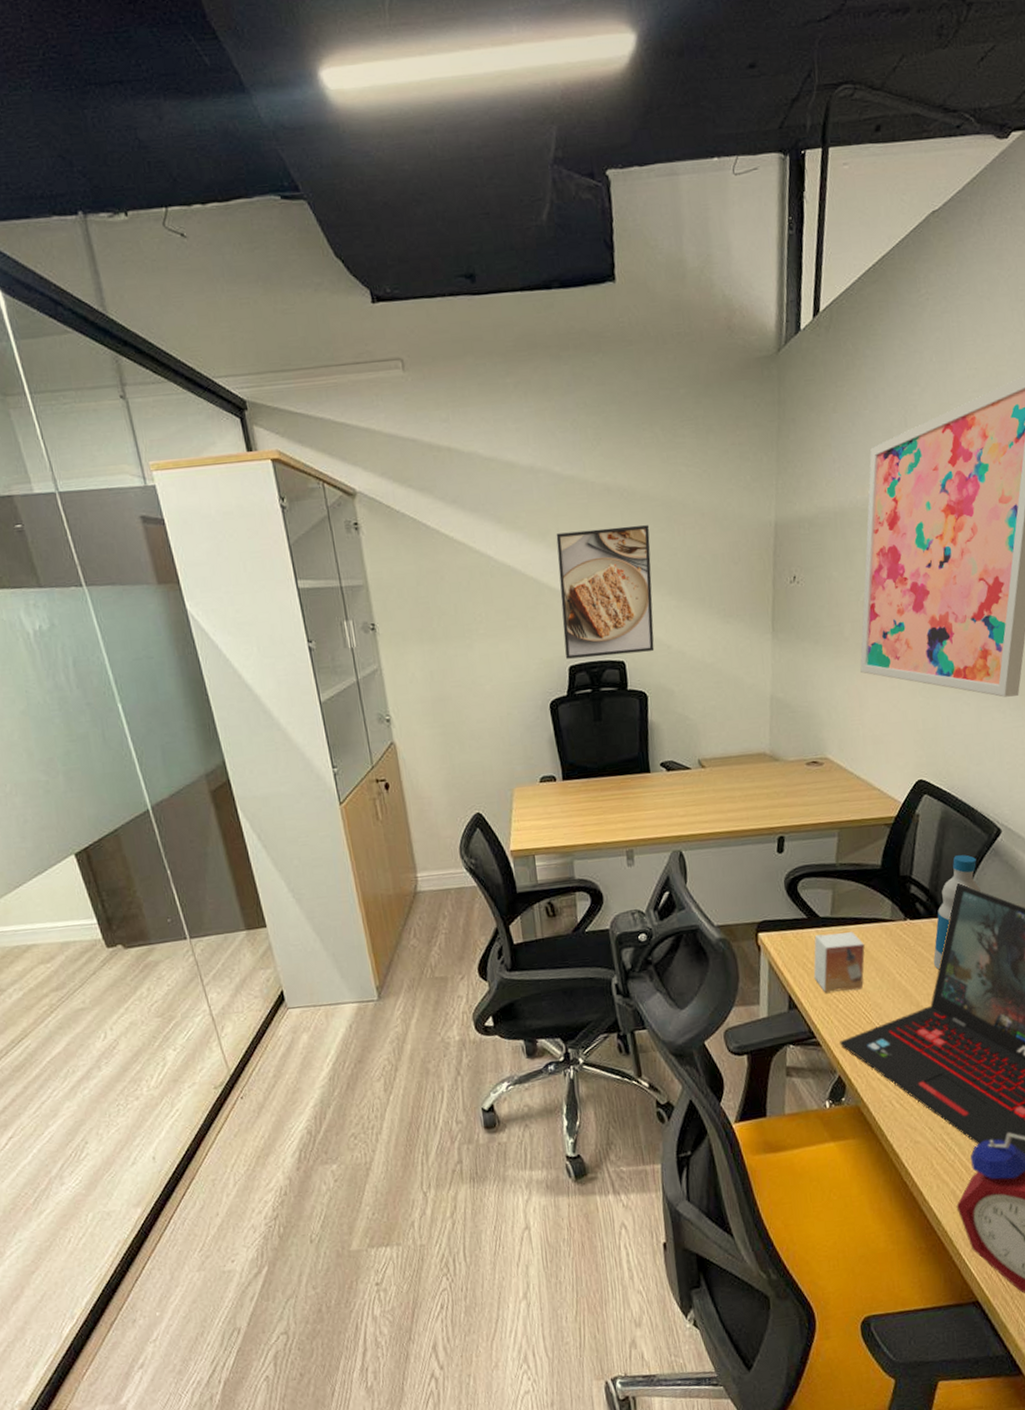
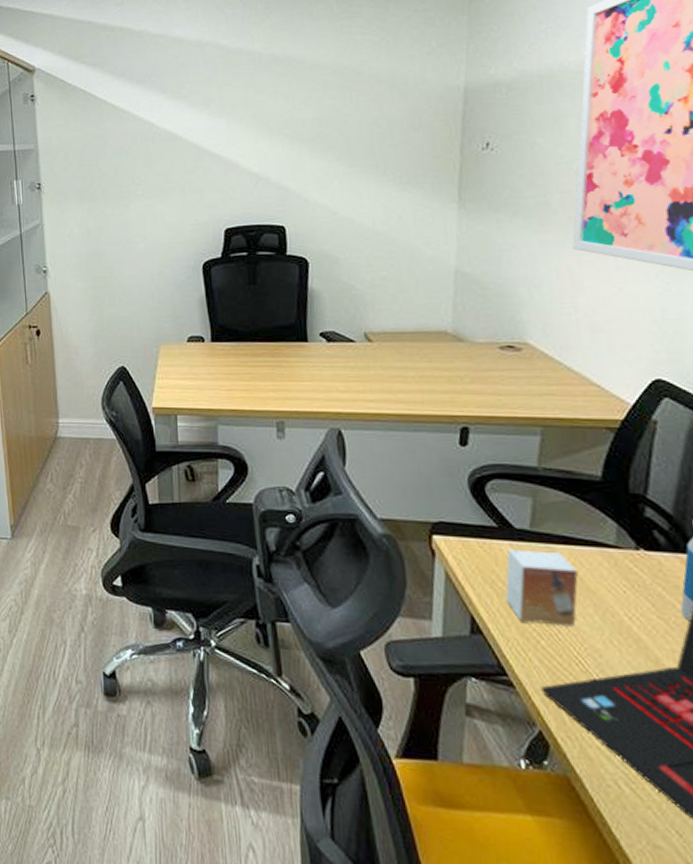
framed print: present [556,525,655,659] -> none [219,92,319,222]

